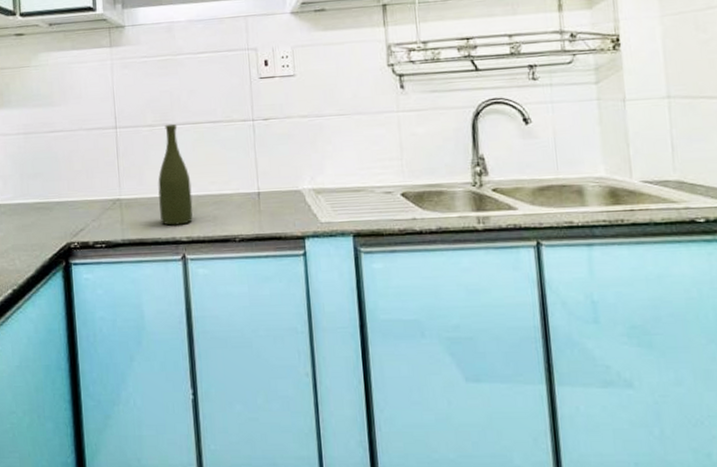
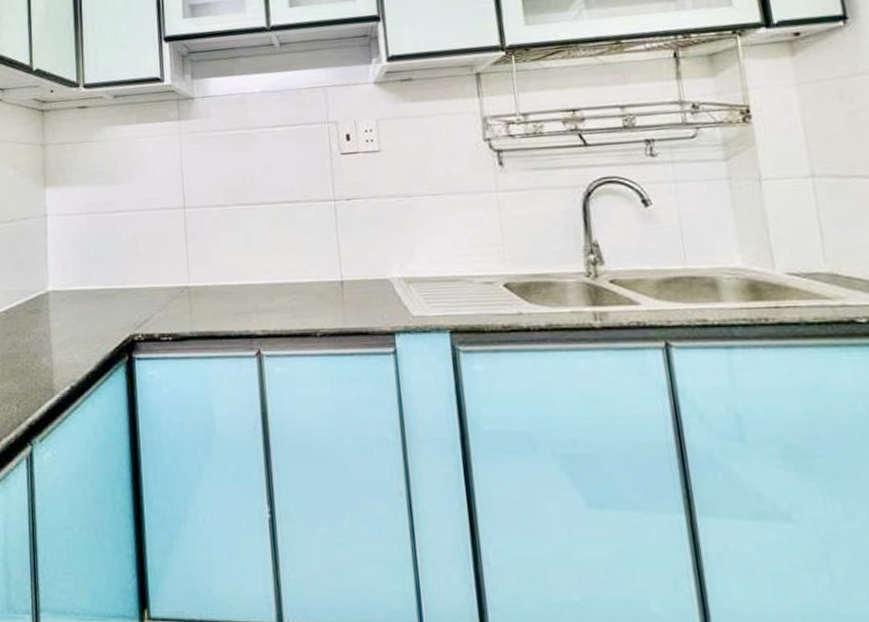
bottle: present [157,123,193,226] -> none [229,203,269,317]

